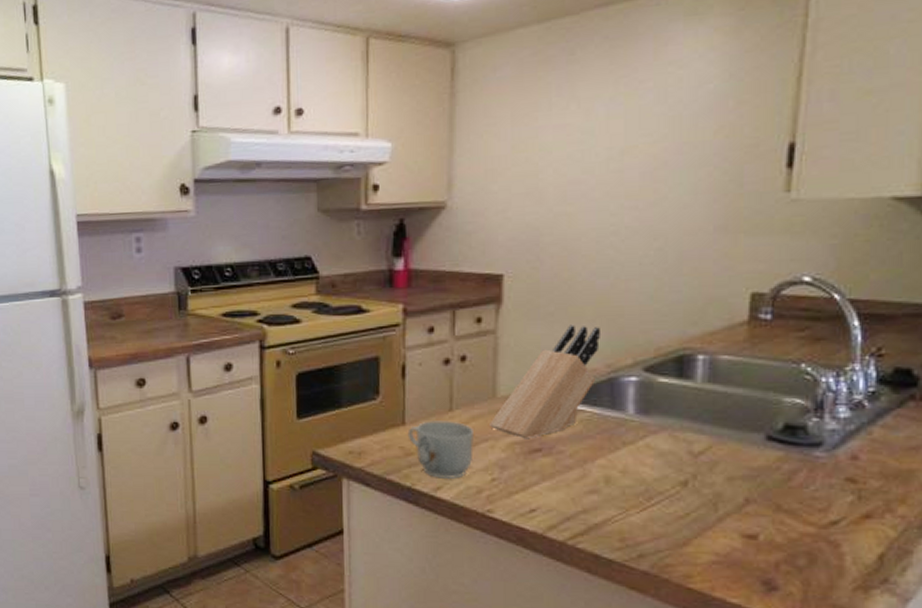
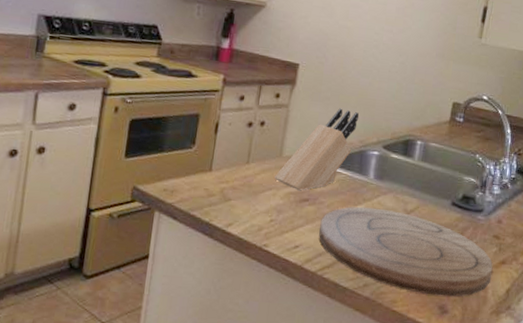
mug: present [407,421,473,480] -> none [212,170,262,219]
cutting board: none [563,453,850,568] -> present [319,207,493,297]

